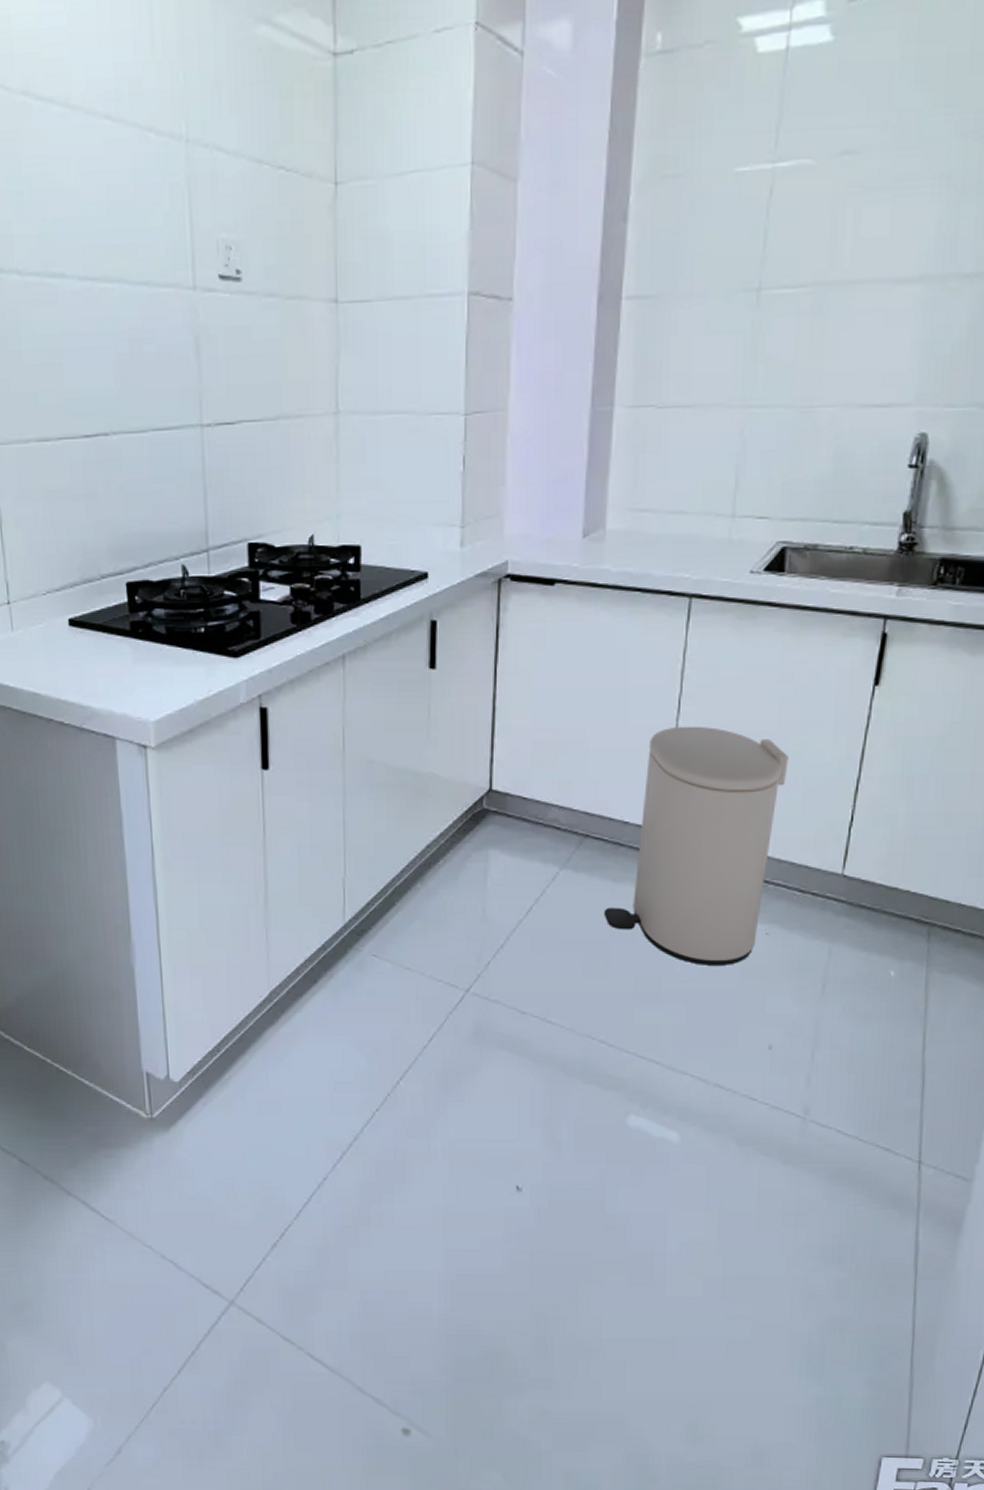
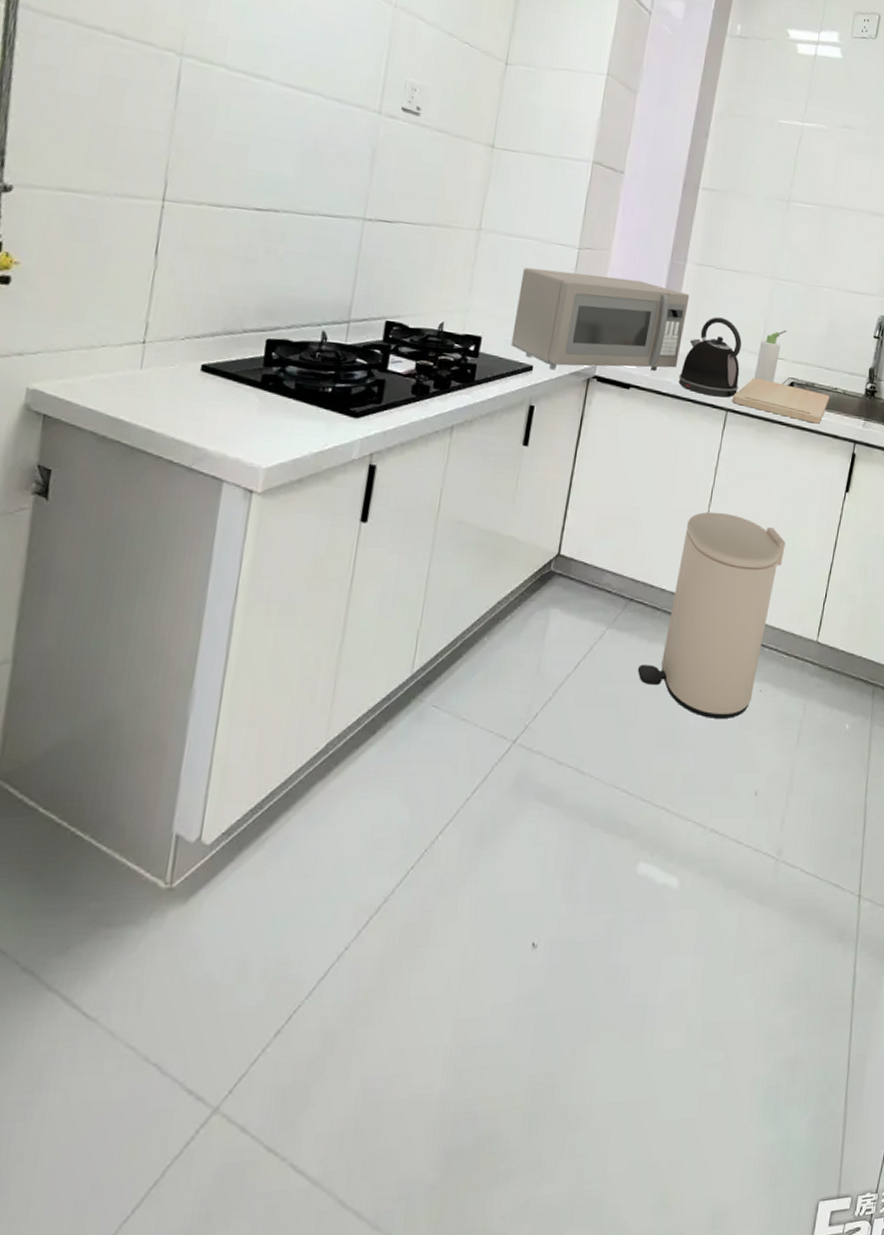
microwave: none [396,443,623,574] -> present [511,267,690,372]
kettle: none [619,474,705,581] -> present [678,317,742,398]
cutting board: none [696,548,843,599] -> present [731,377,830,424]
bottle: none [725,476,771,552] -> present [753,329,787,383]

